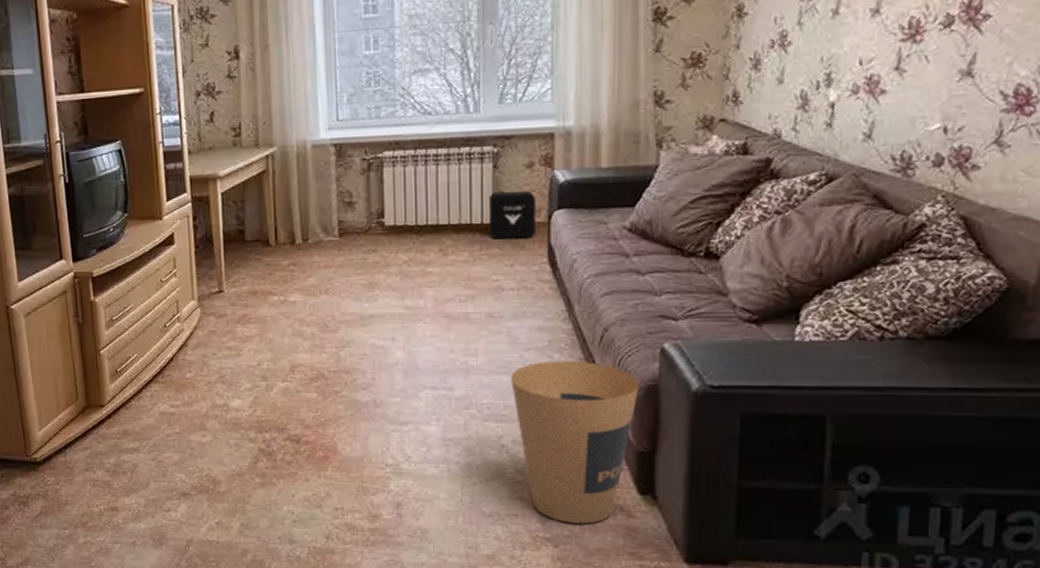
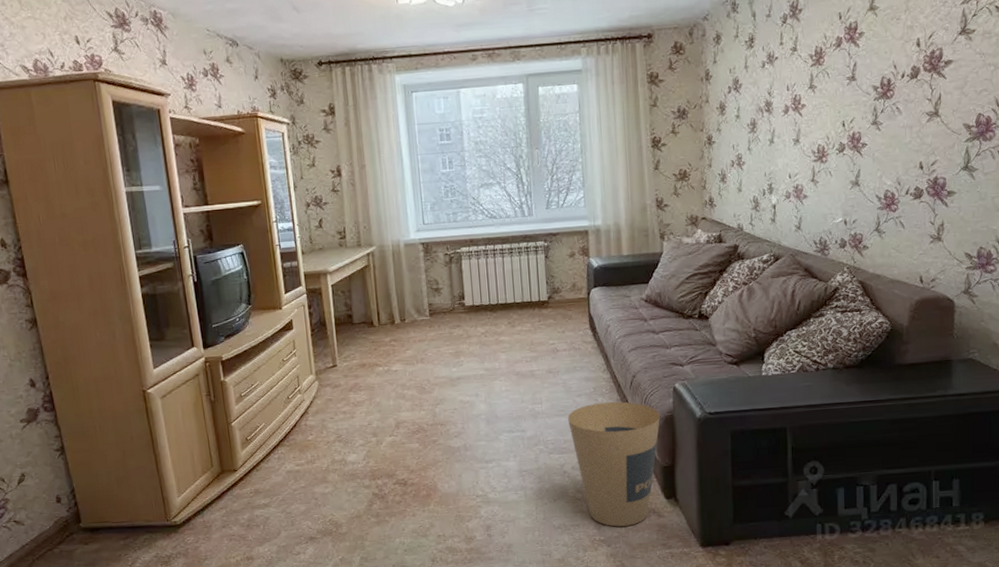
air purifier: present [488,190,537,239] -> none [543,274,580,312]

